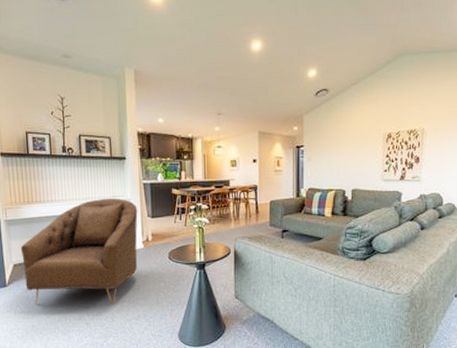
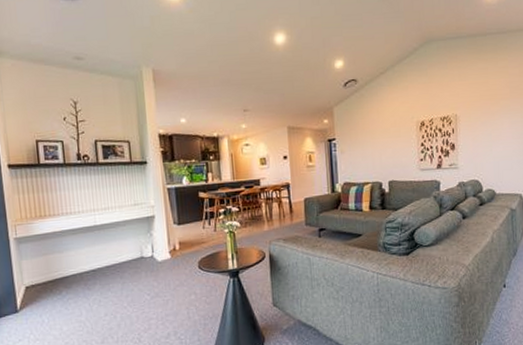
armchair: present [20,198,138,304] -> none [33,206,165,330]

